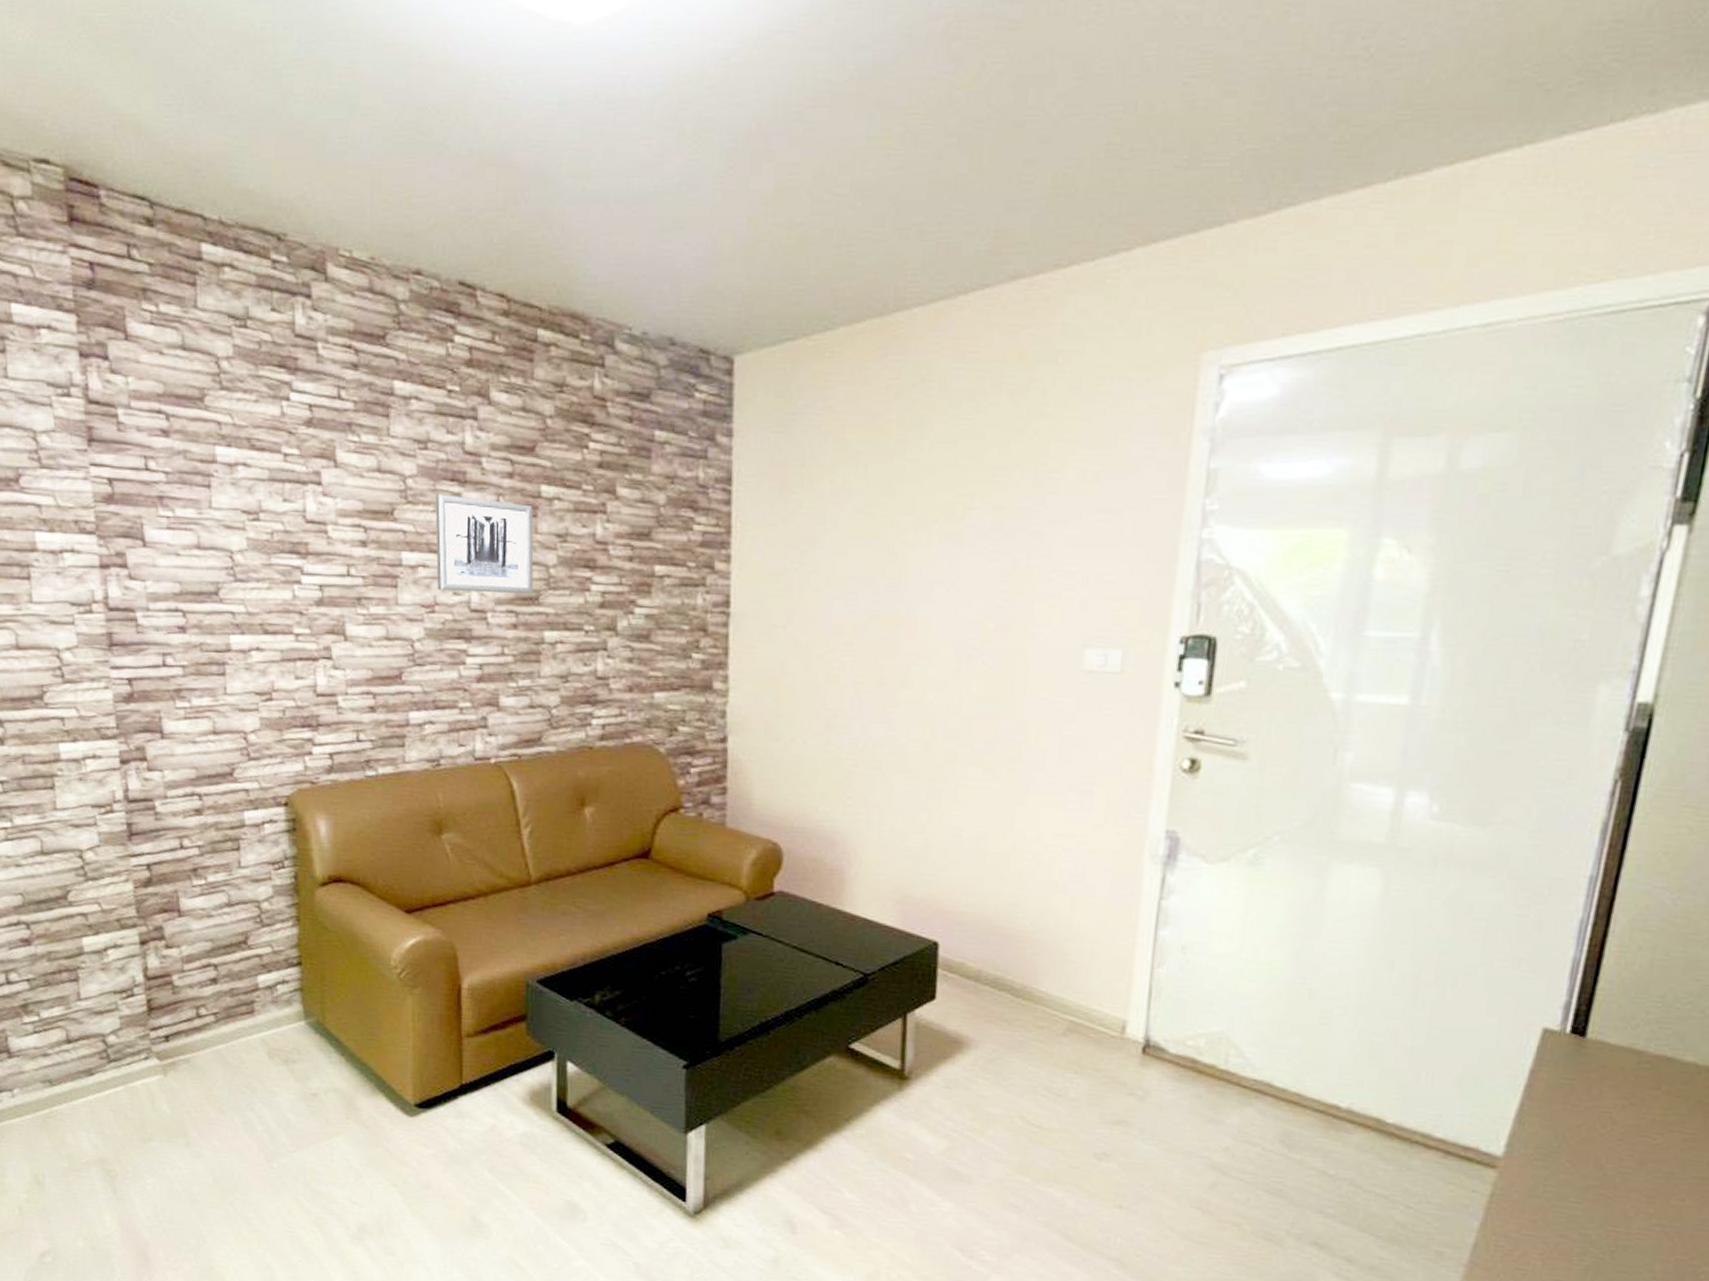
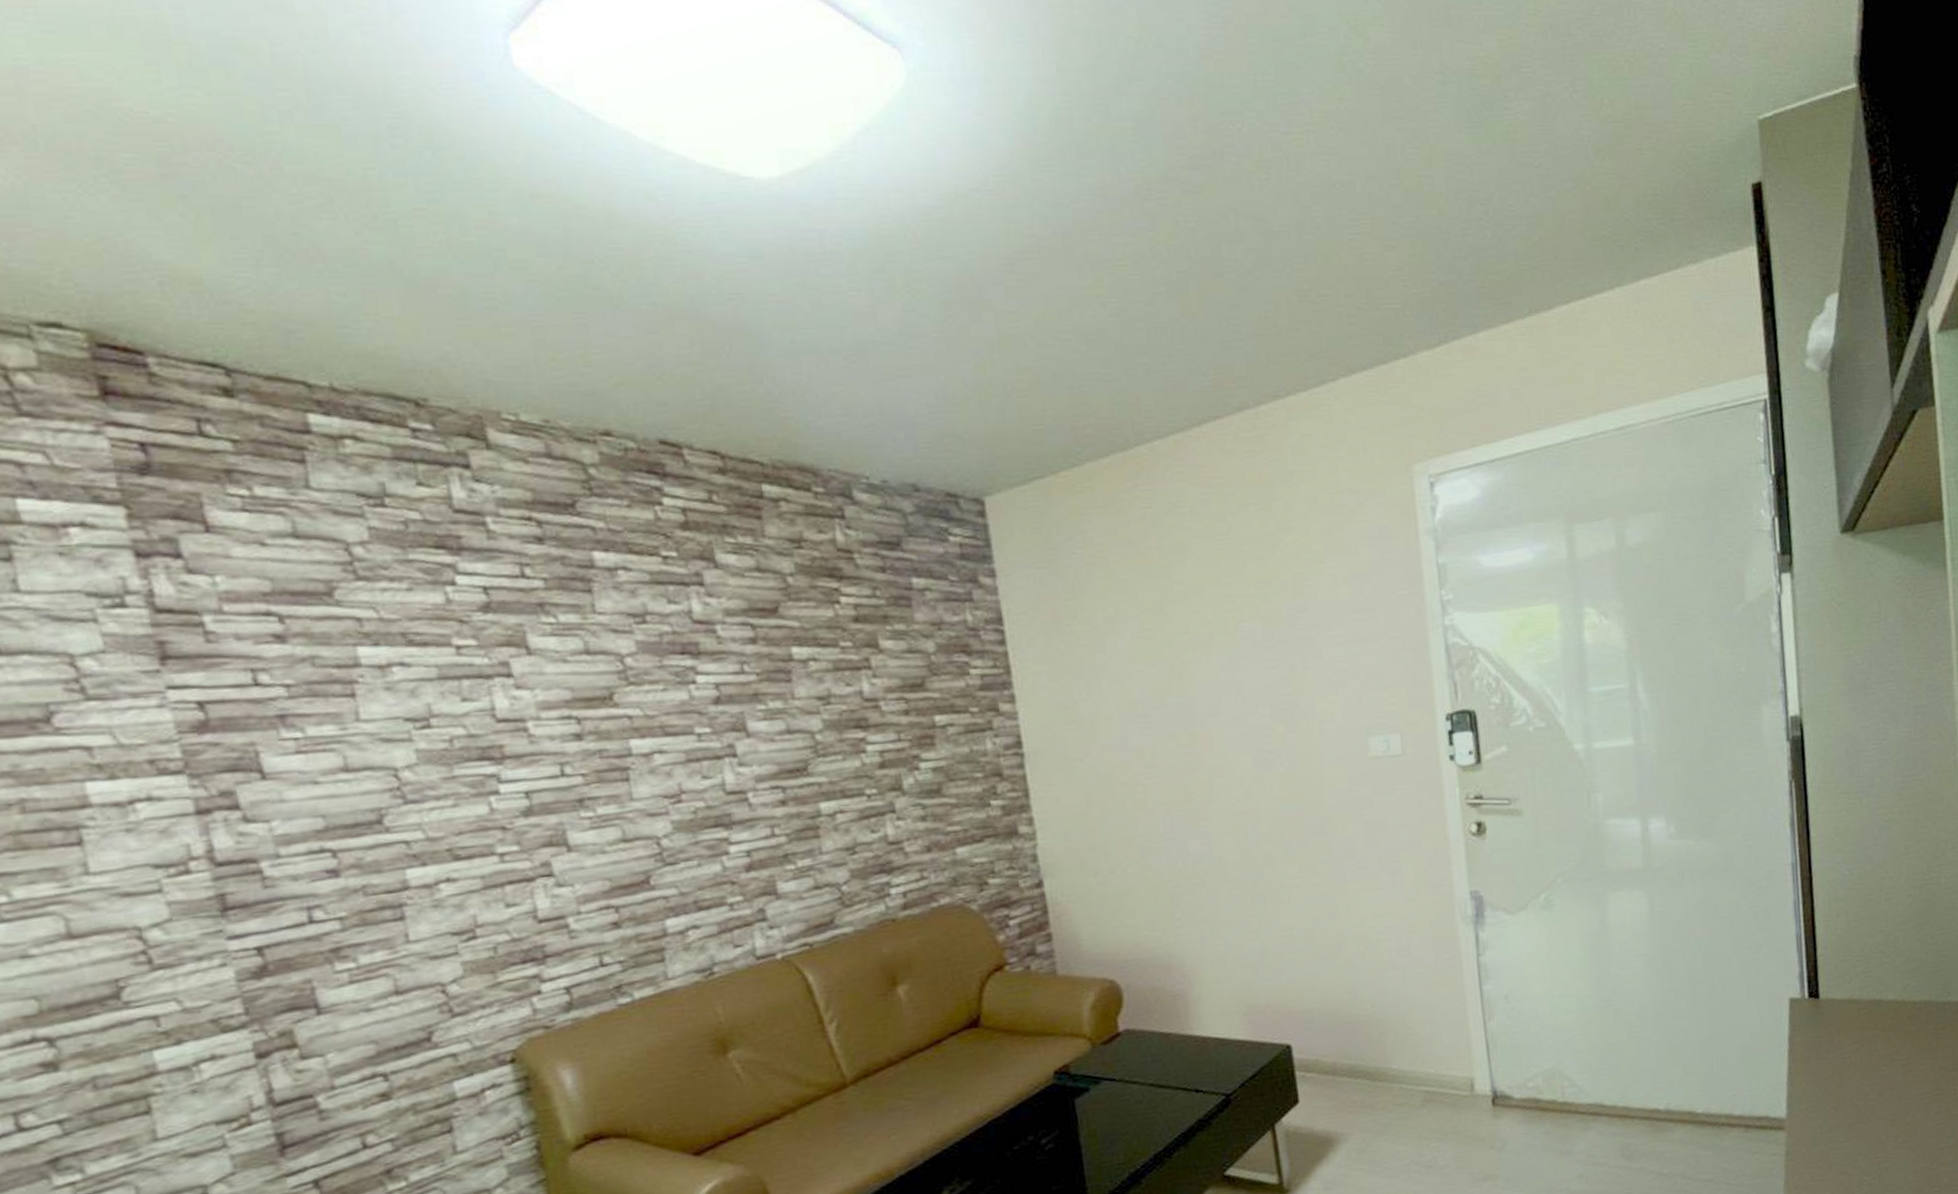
wall art: present [435,494,534,595] -> none [663,669,799,777]

